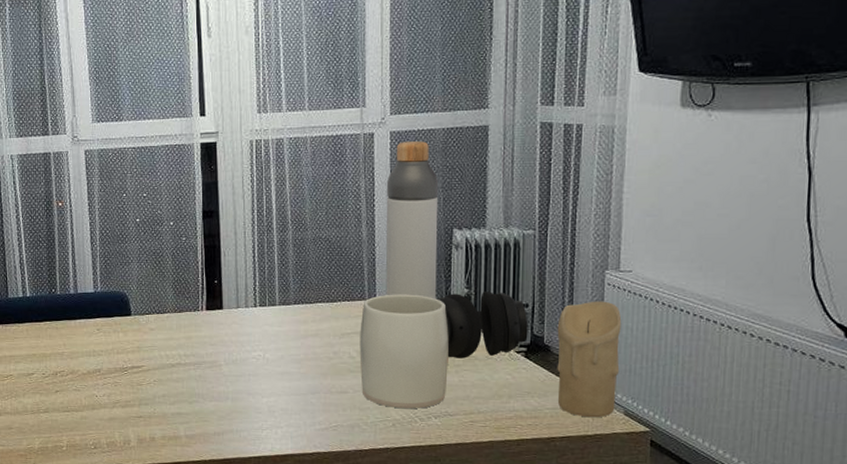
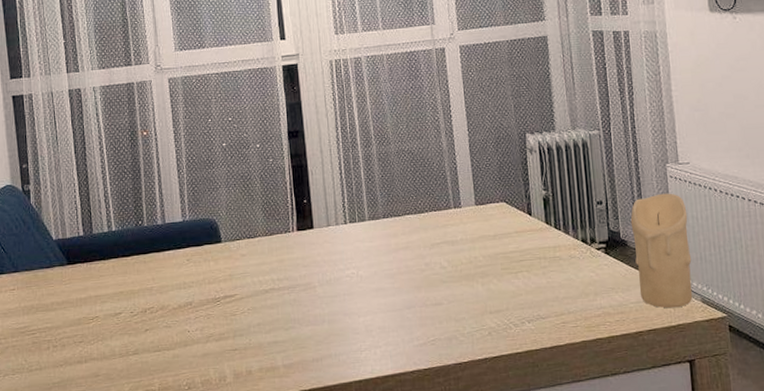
mug: present [359,294,449,409] -> none [448,199,537,316]
bottle: present [386,141,439,300] -> none [460,53,518,203]
headphones: present [436,291,528,359] -> none [517,191,606,260]

